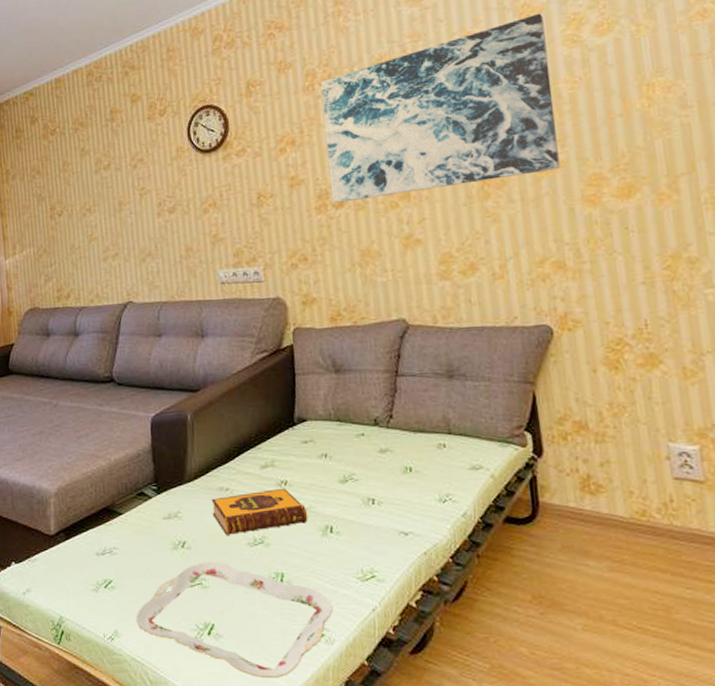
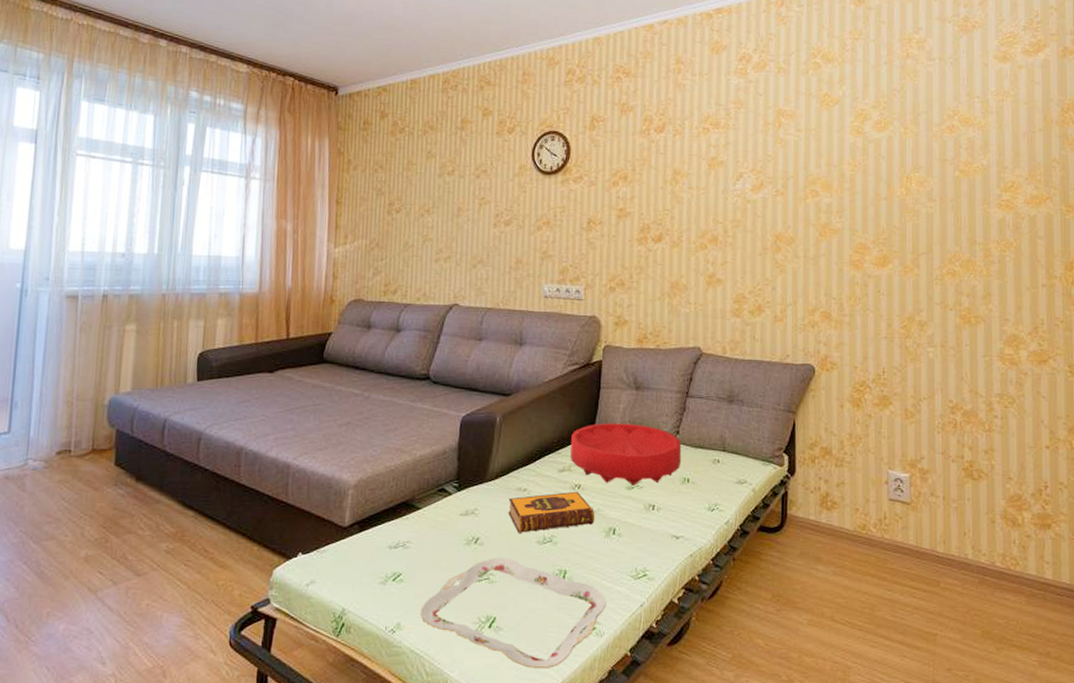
cushion: none [270,410,400,479] -> present [571,423,682,486]
wall art: present [321,13,560,203] -> none [652,104,838,238]

